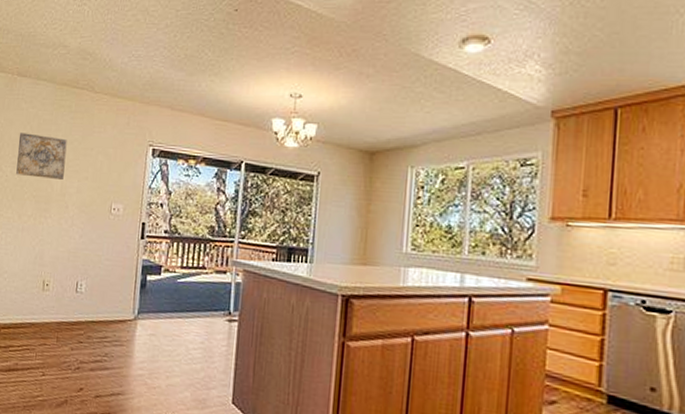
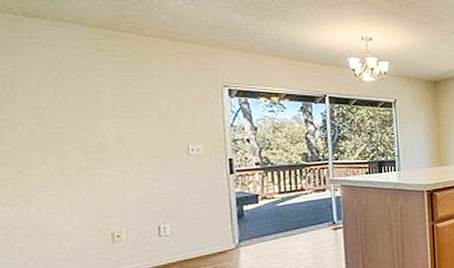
wall art: present [16,133,67,179] -> none [41,81,119,128]

